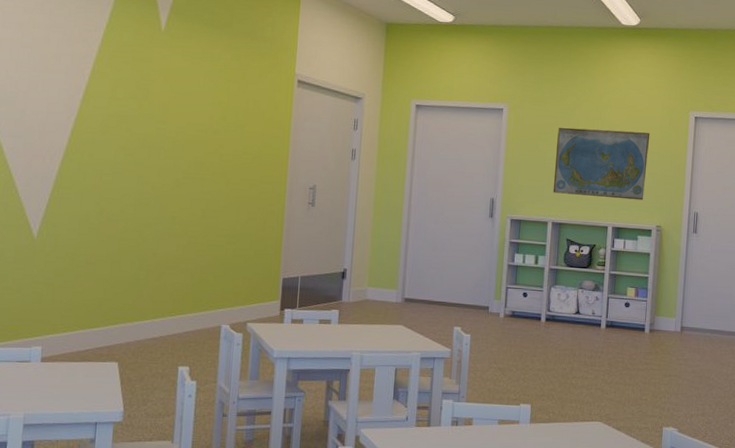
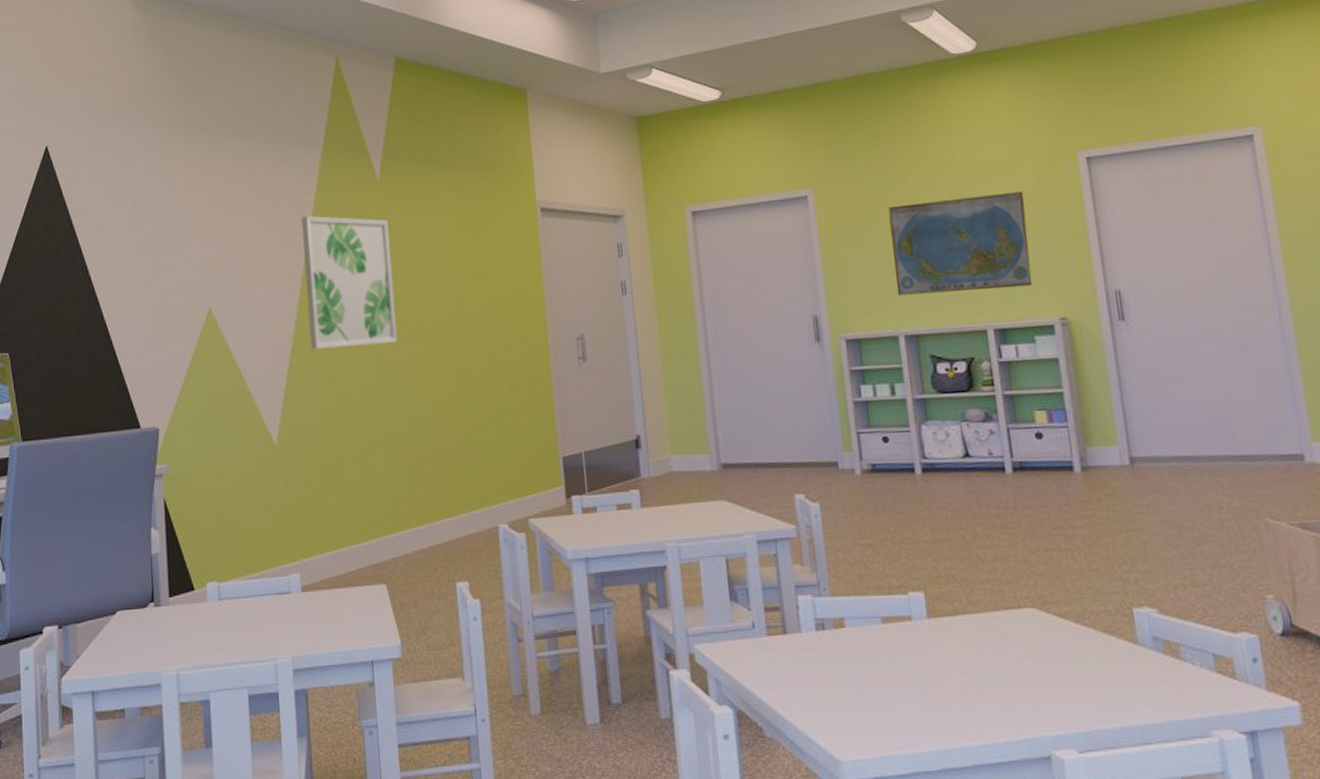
wall art: none [80,49,166,169] -> present [302,215,398,350]

